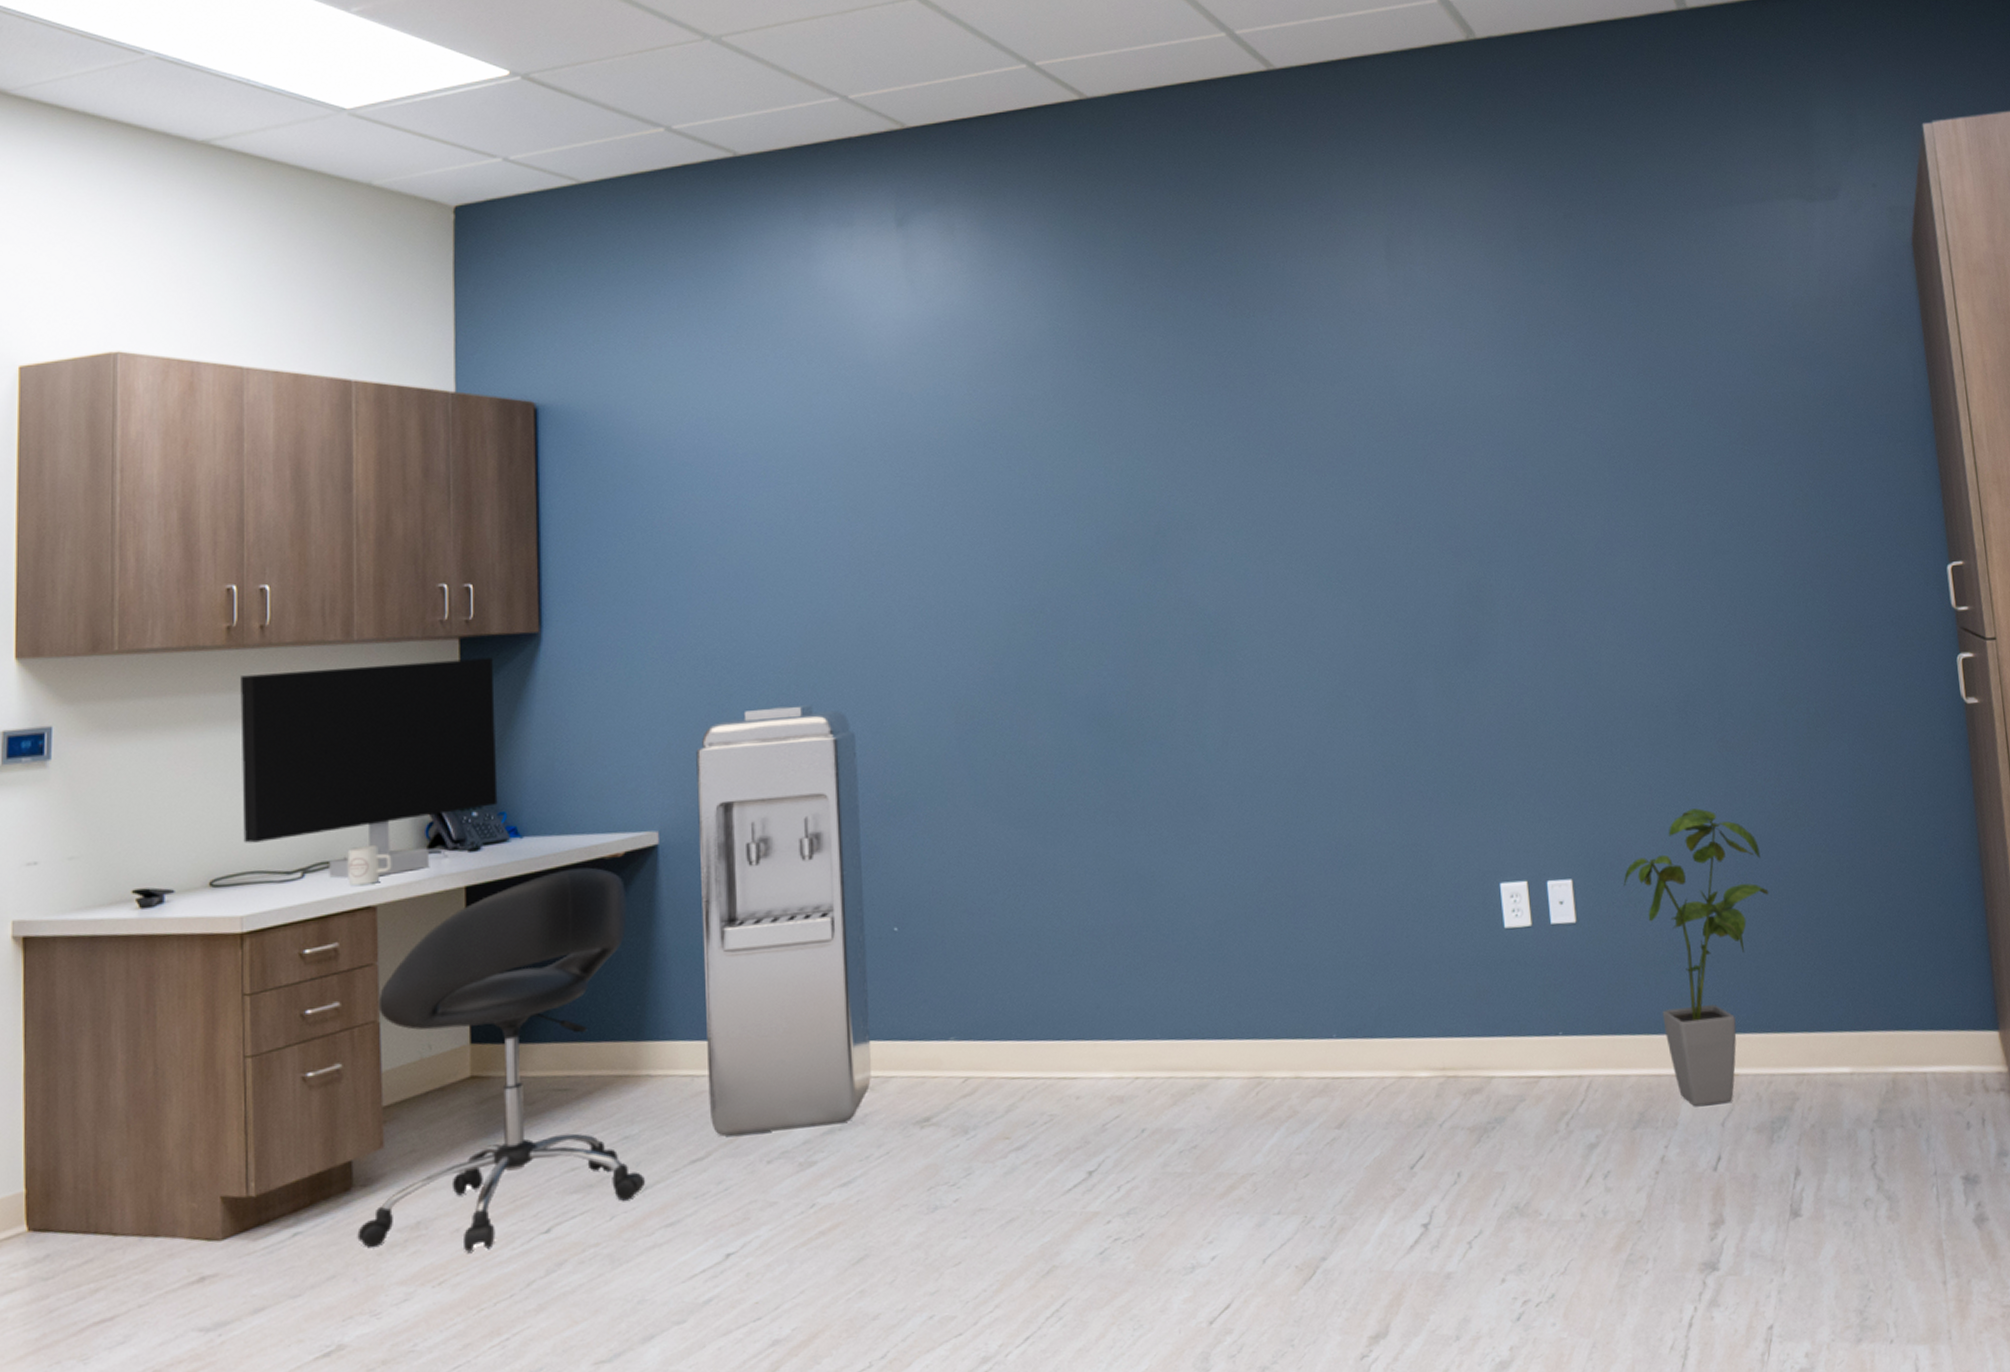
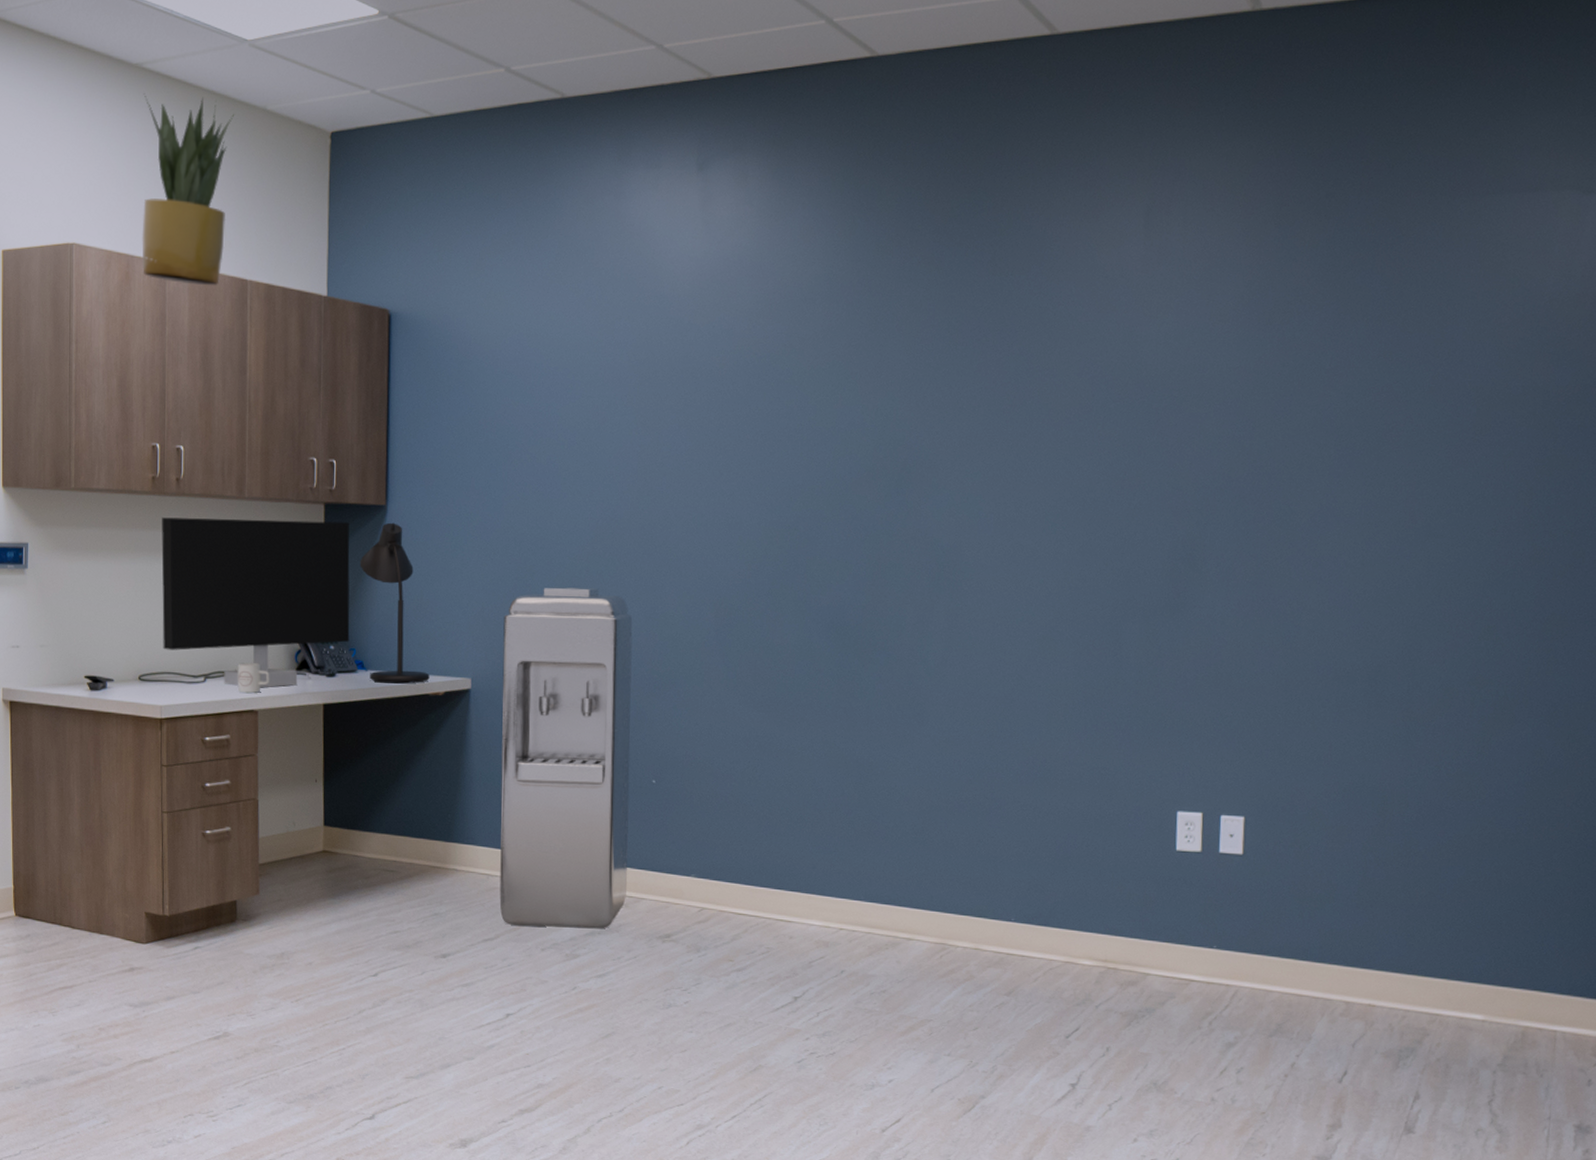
planter: none [210,174,332,391] -> present [142,93,235,286]
chair: present [357,867,646,1252] -> none [239,700,449,981]
desk lamp: none [508,652,605,851] -> present [360,522,430,684]
house plant: present [1623,808,1769,1107] -> none [1292,769,1431,1028]

